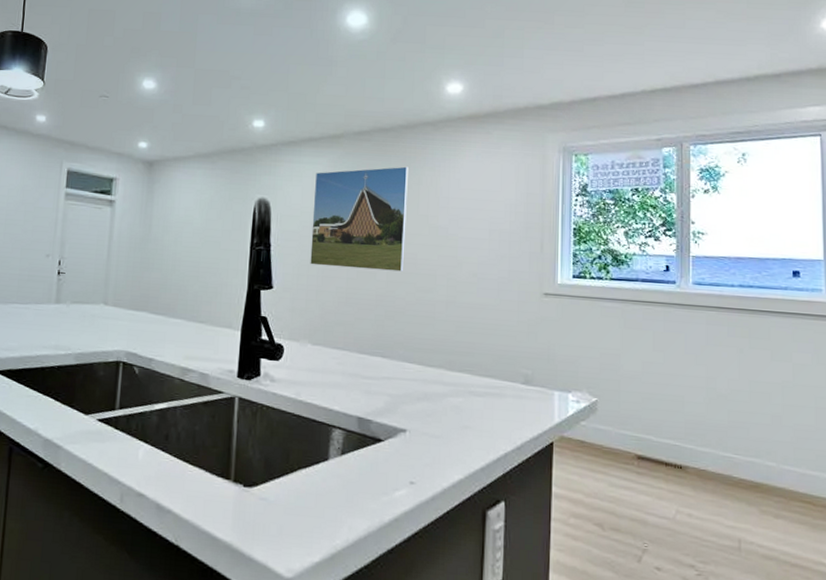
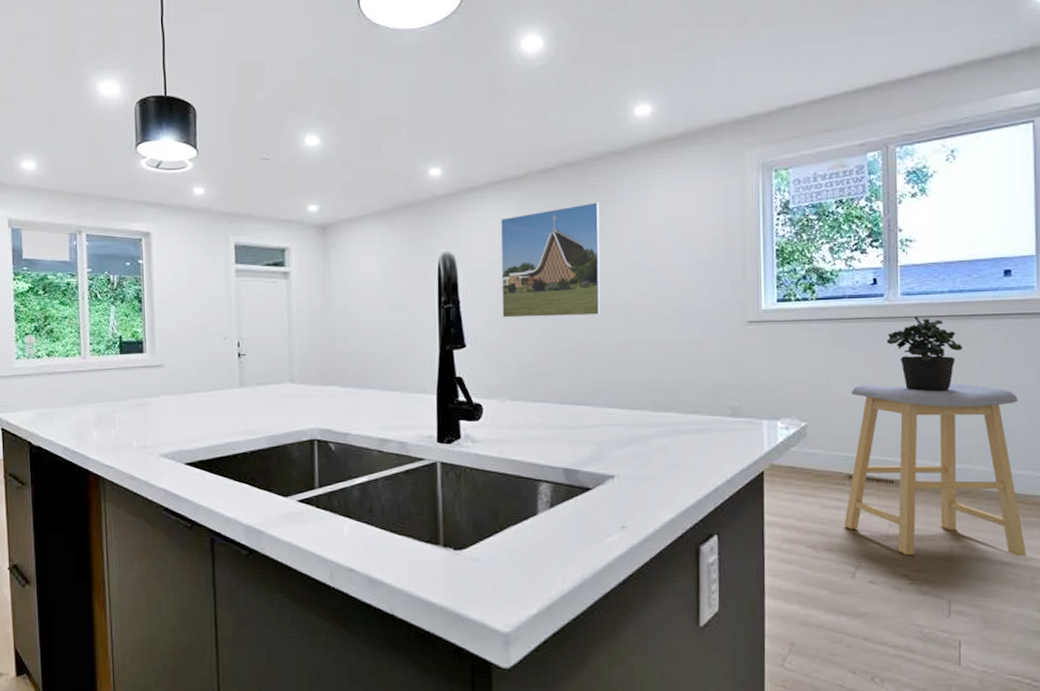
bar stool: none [631,367,816,560] -> present [844,383,1026,556]
potted plant: none [678,306,752,382] -> present [887,316,962,391]

